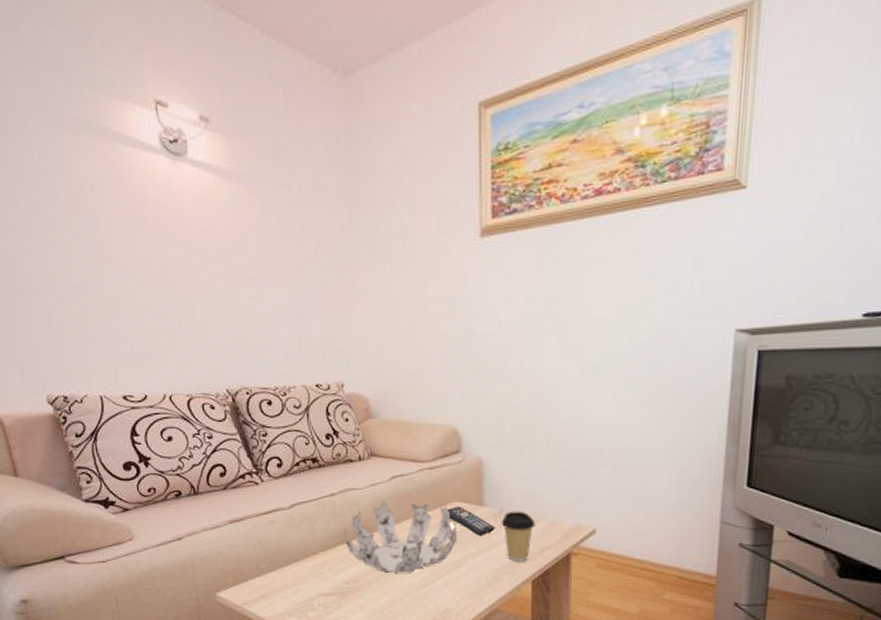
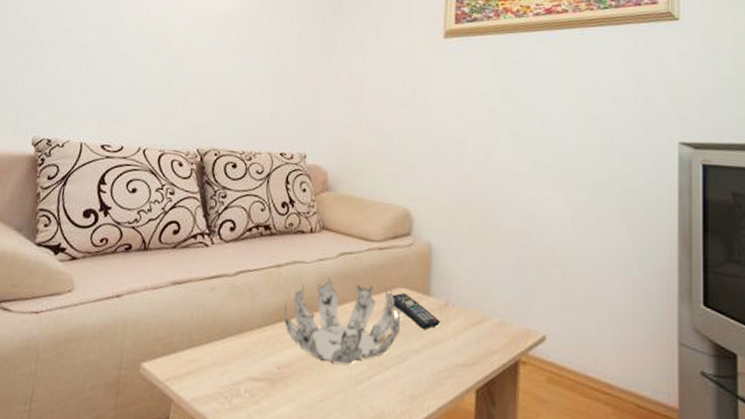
coffee cup: present [501,511,536,562] -> none [446,304,483,366]

